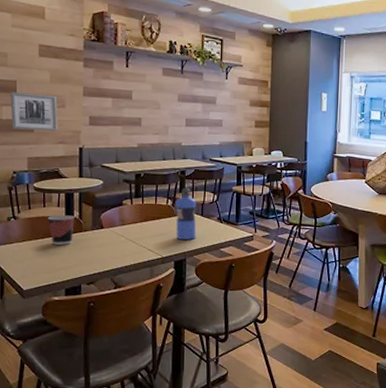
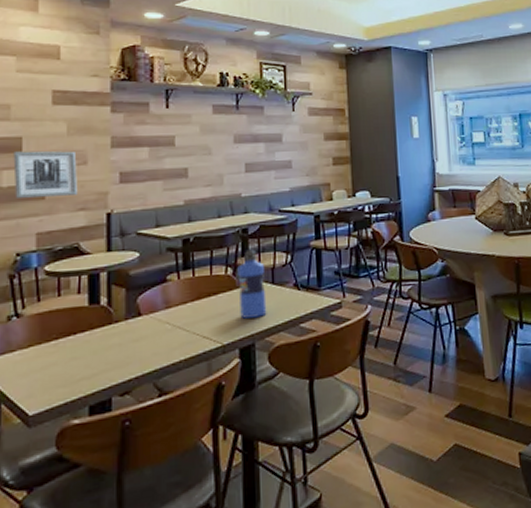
cup: present [47,215,74,245] -> none [63,303,101,346]

